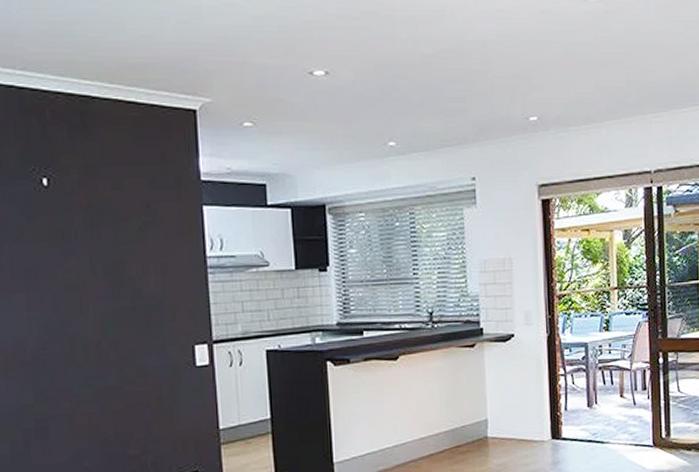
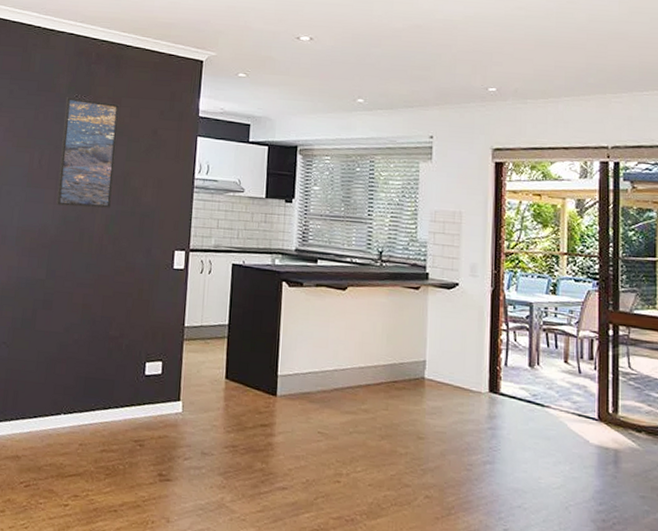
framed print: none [18,171,105,311] -> present [56,97,120,208]

